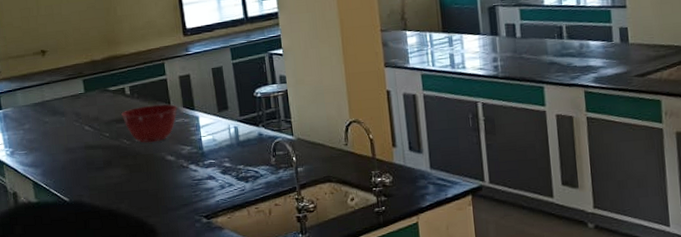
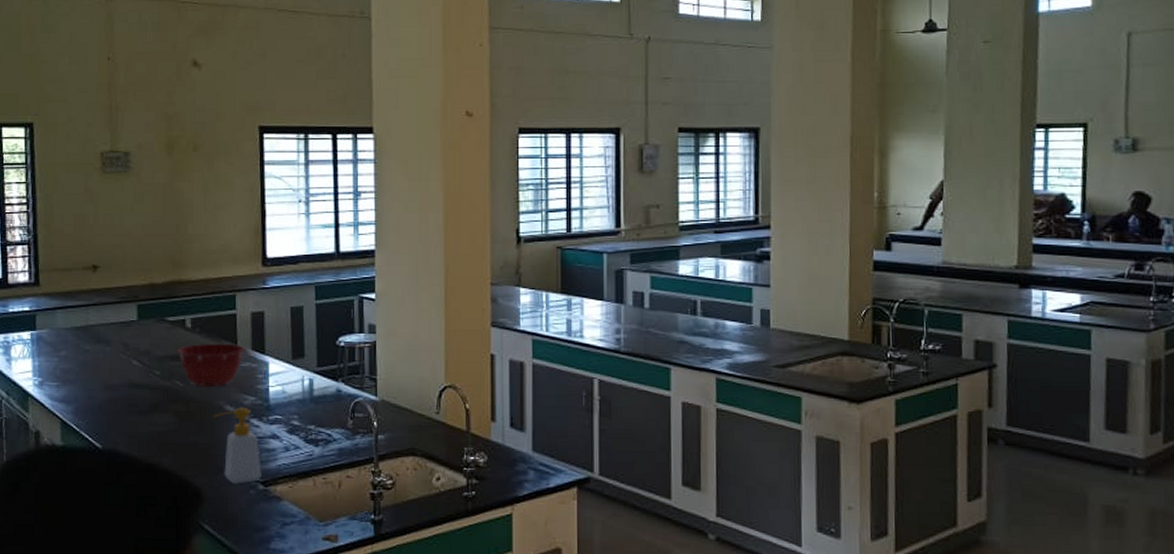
soap bottle: none [158,156,204,220] -> present [213,407,261,484]

